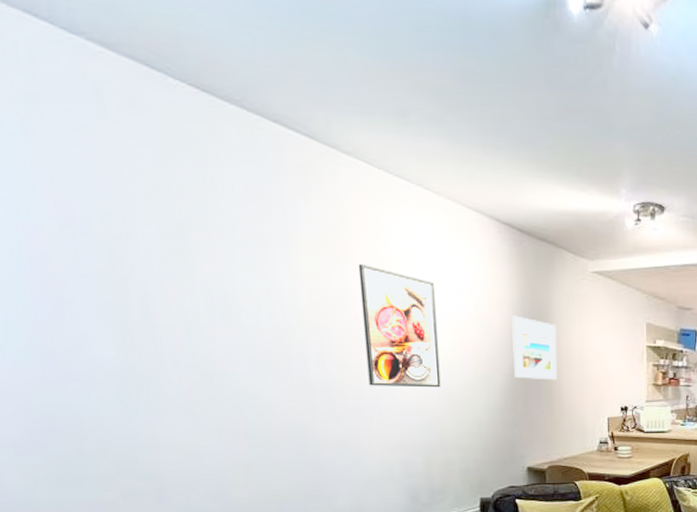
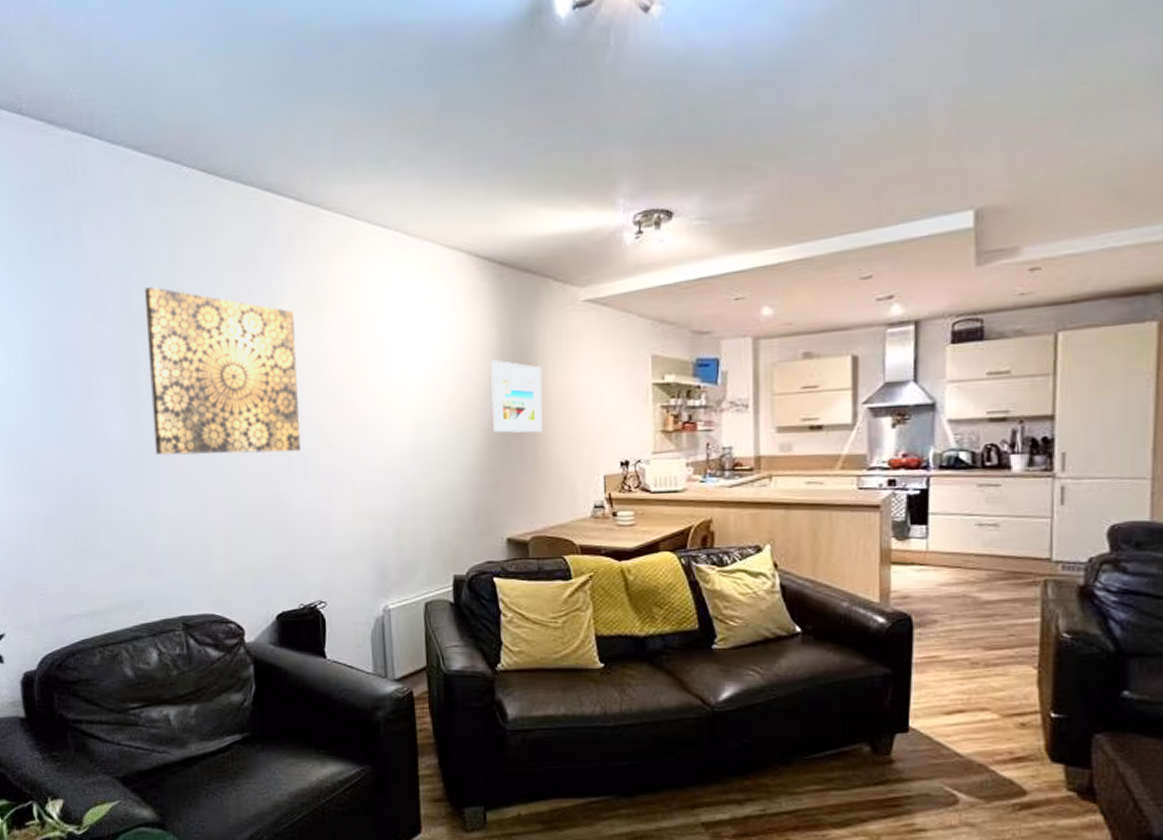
wall art: none [126,204,326,386] -> present [144,287,301,455]
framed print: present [358,264,441,388] -> none [335,320,414,450]

